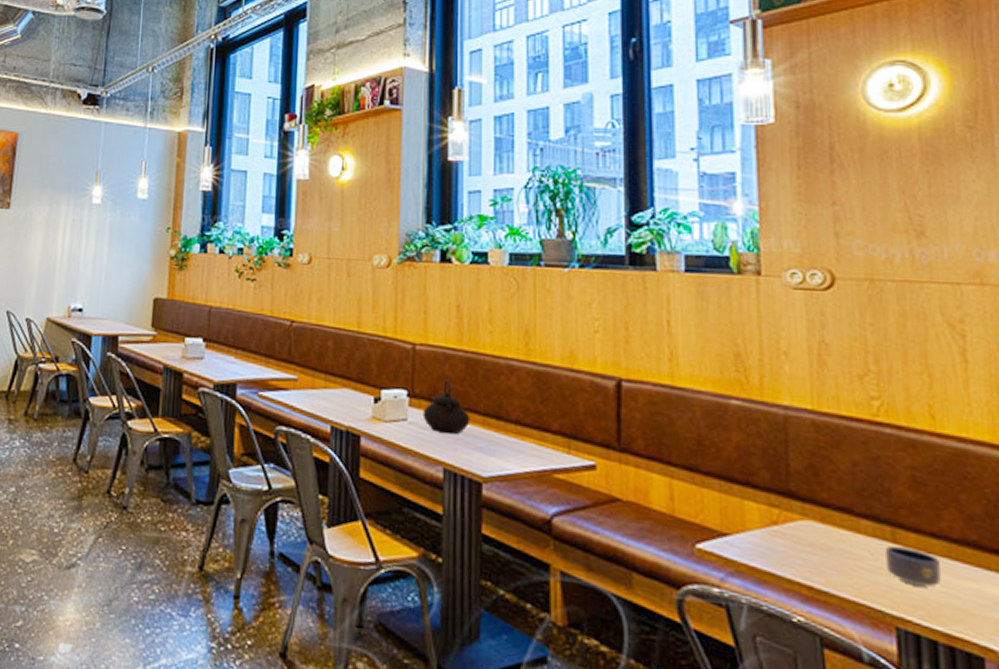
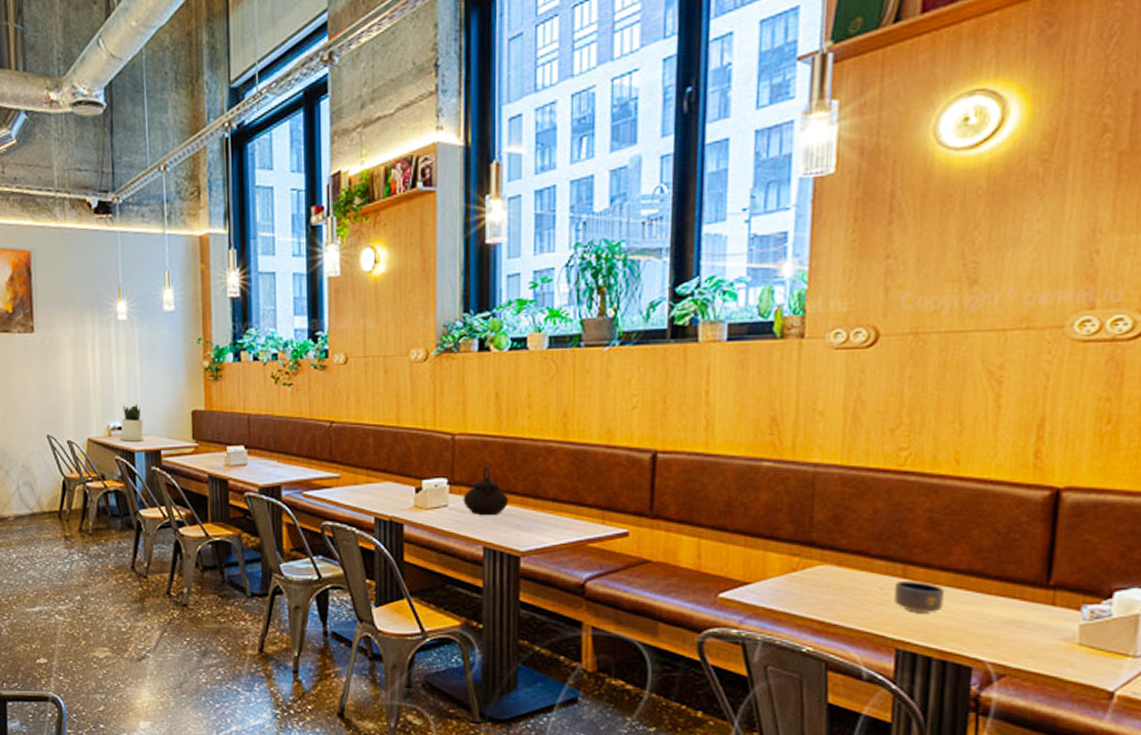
planter: none [78,286,104,325] -> present [119,404,144,442]

